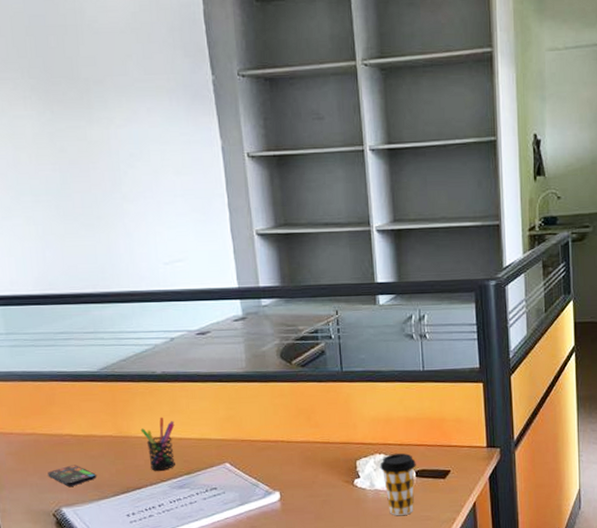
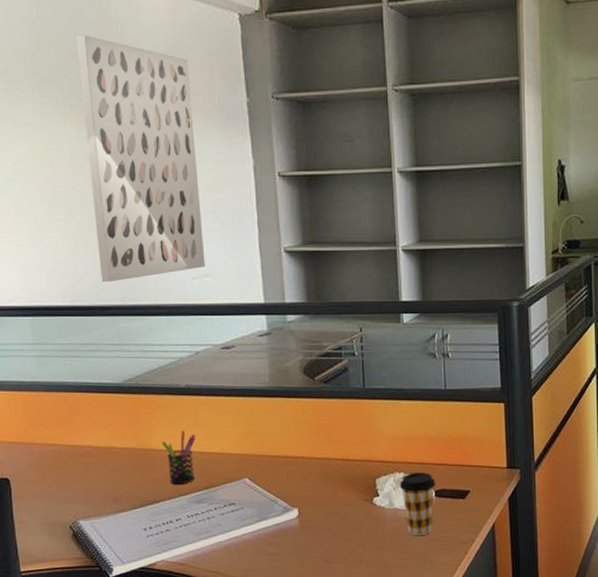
wall art: none [32,13,177,270] -> present [76,35,205,283]
smartphone: present [48,465,96,487] -> none [67,476,115,499]

